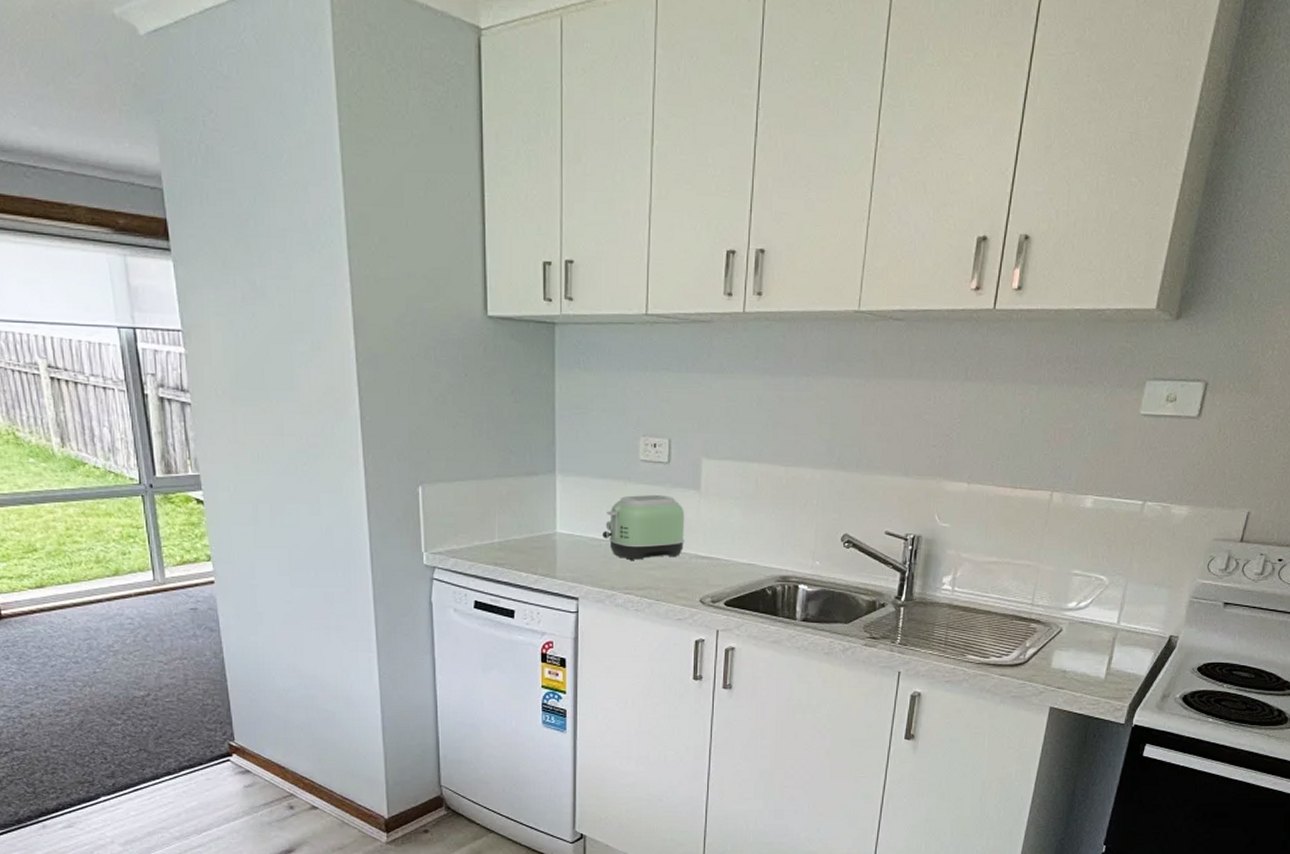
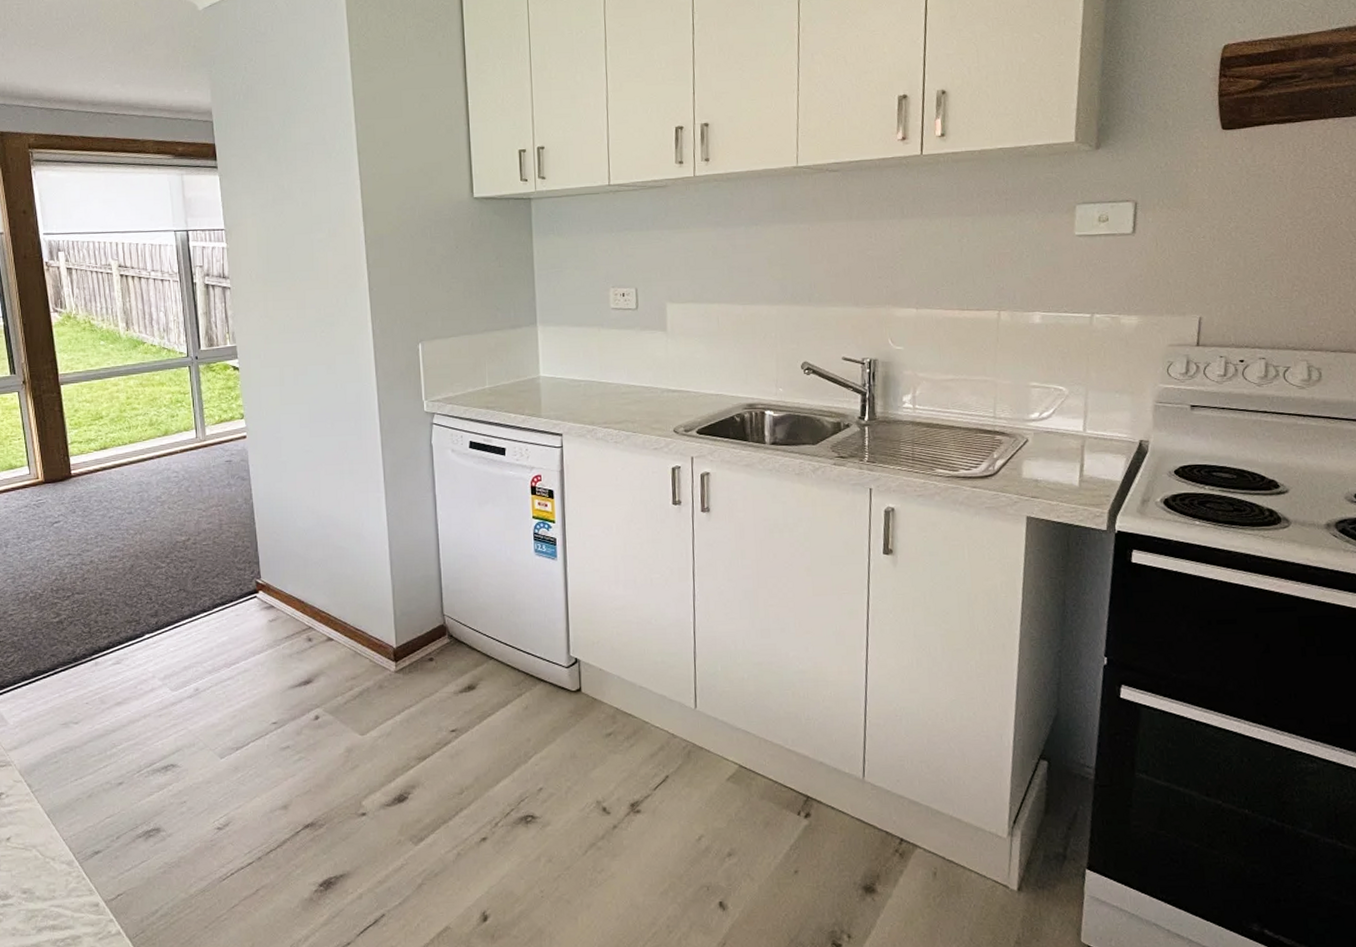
toaster: present [603,494,685,561] -> none [581,337,656,398]

